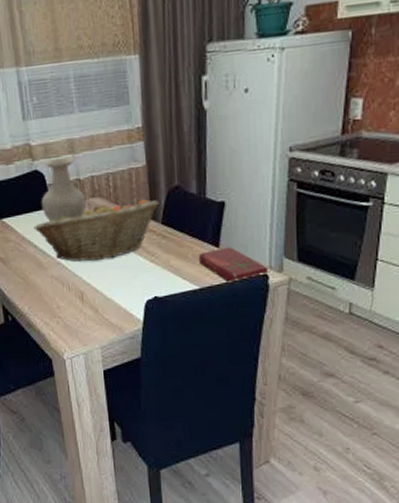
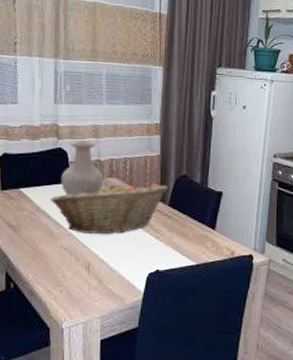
book: present [198,247,268,284] -> none [197,230,253,262]

